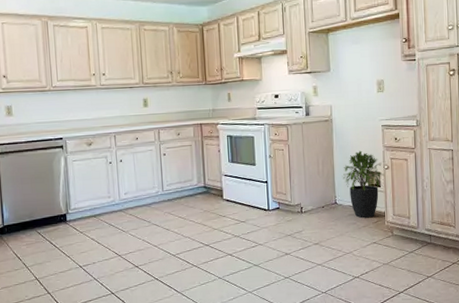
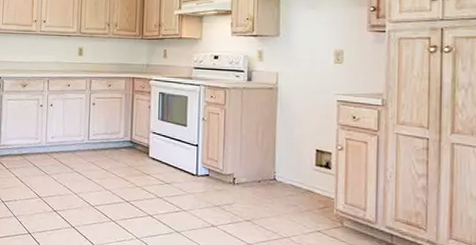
potted plant: present [342,150,385,218] -> none [285,125,337,202]

